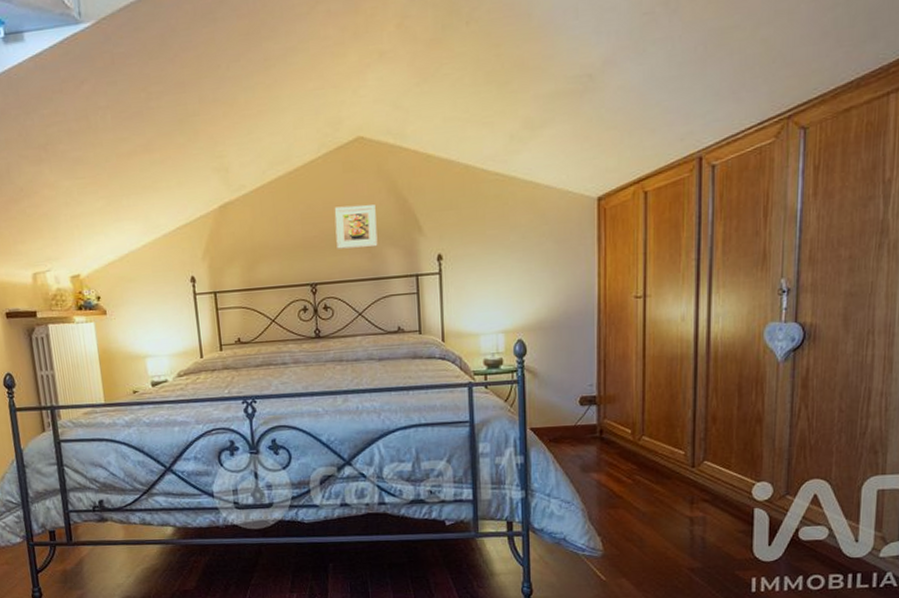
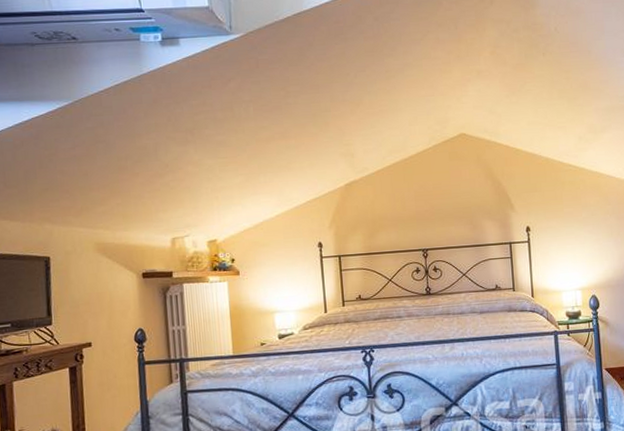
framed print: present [334,205,378,249] -> none [442,186,478,221]

